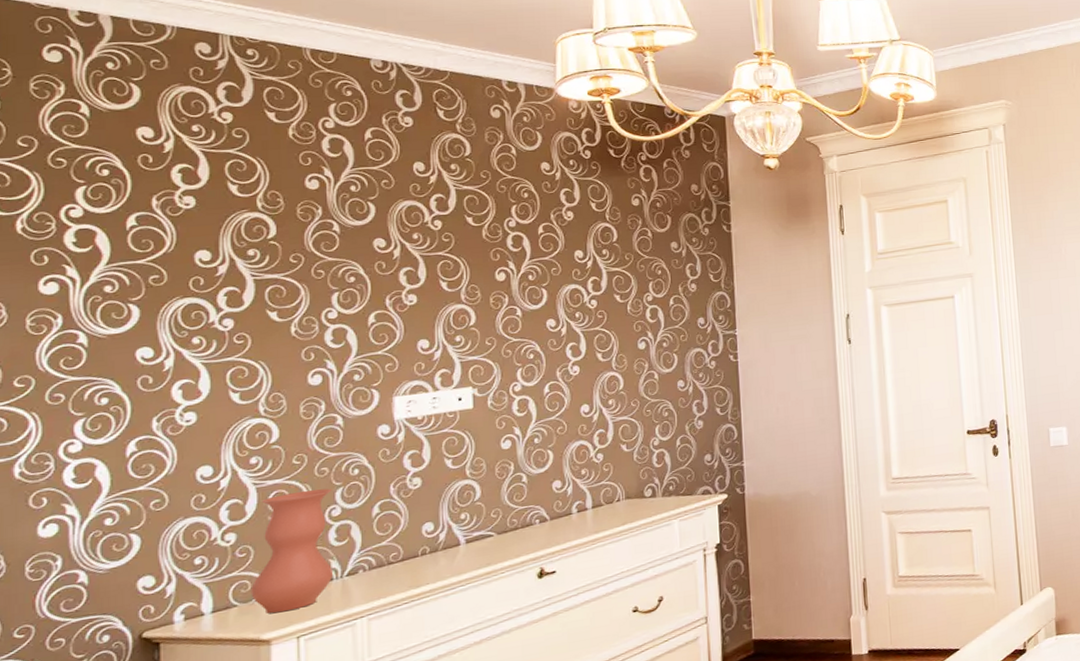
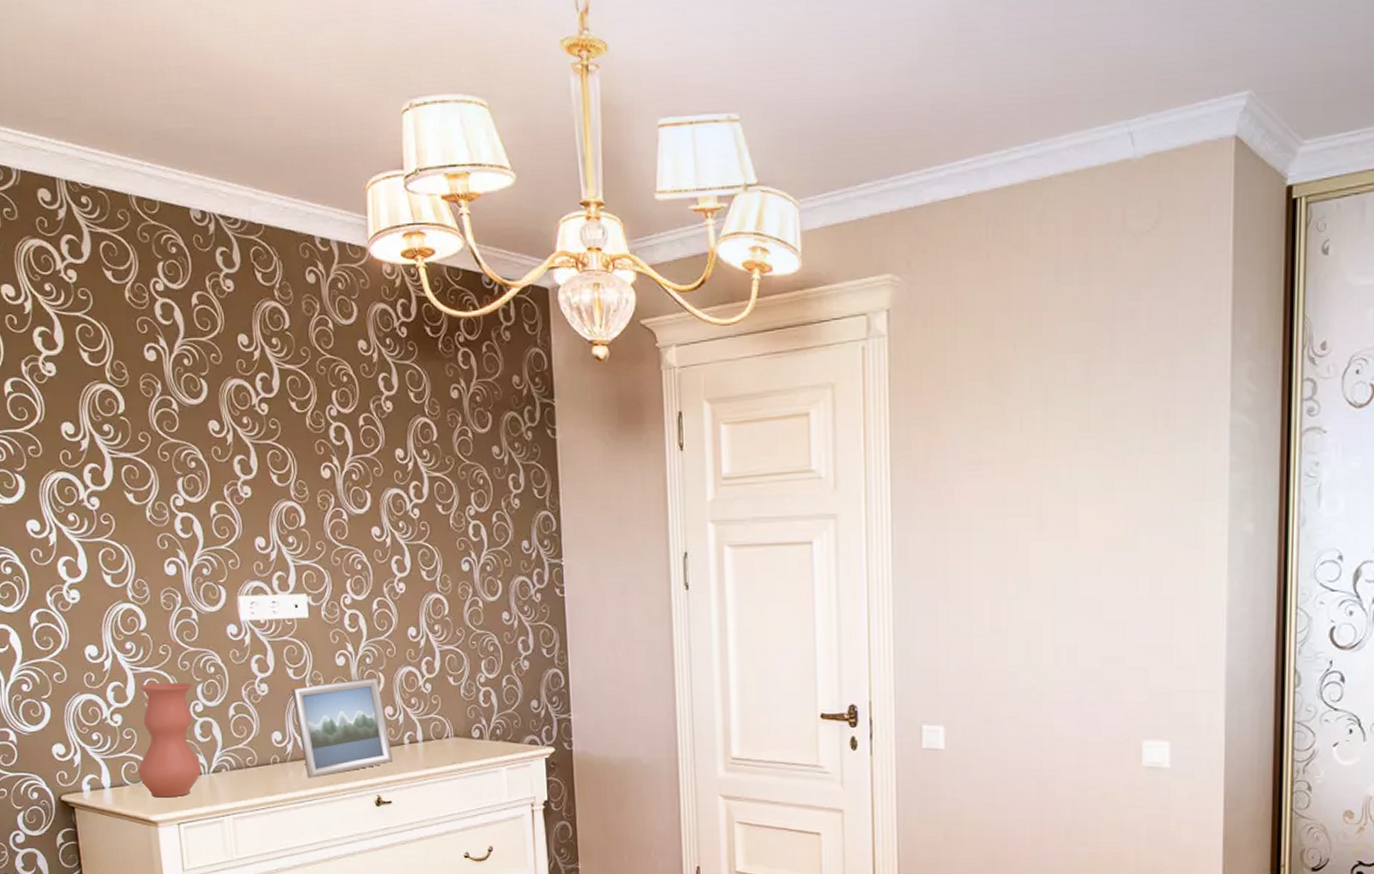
picture frame: none [448,454,559,565] -> present [291,677,393,779]

